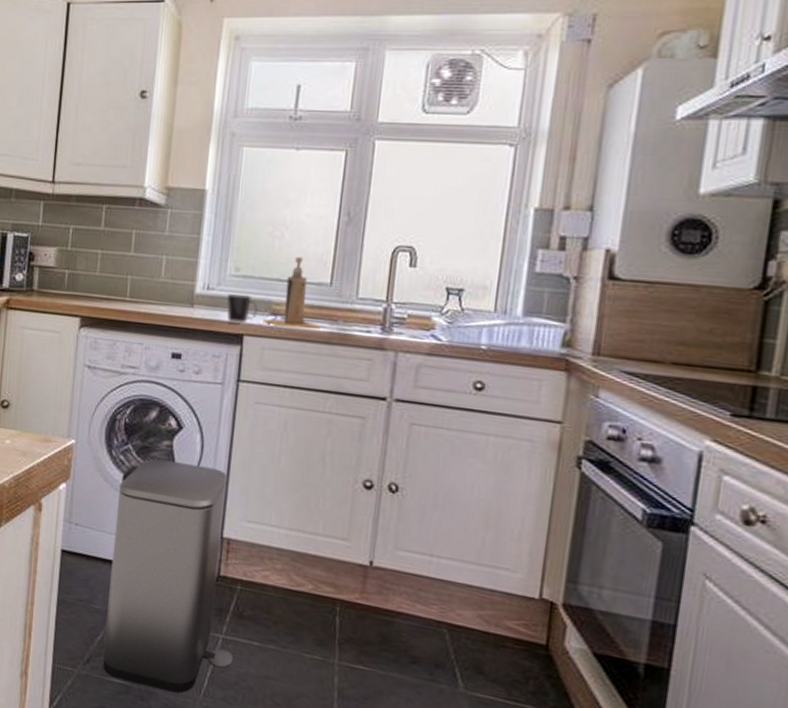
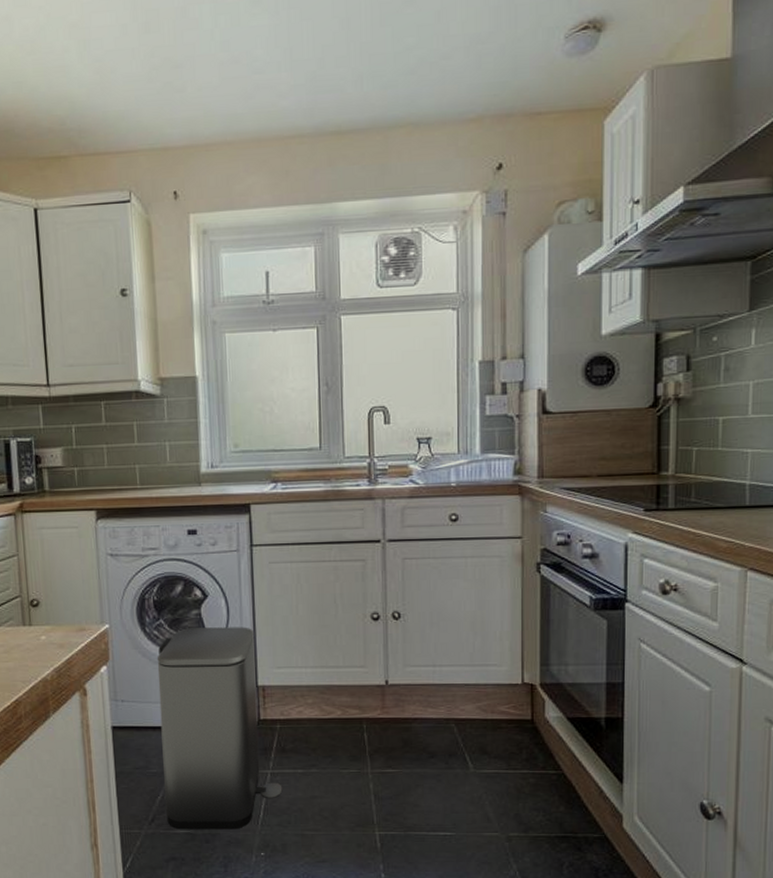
mug: present [226,293,258,324] -> none [230,467,260,495]
soap dispenser: present [261,256,321,330] -> none [264,427,317,493]

